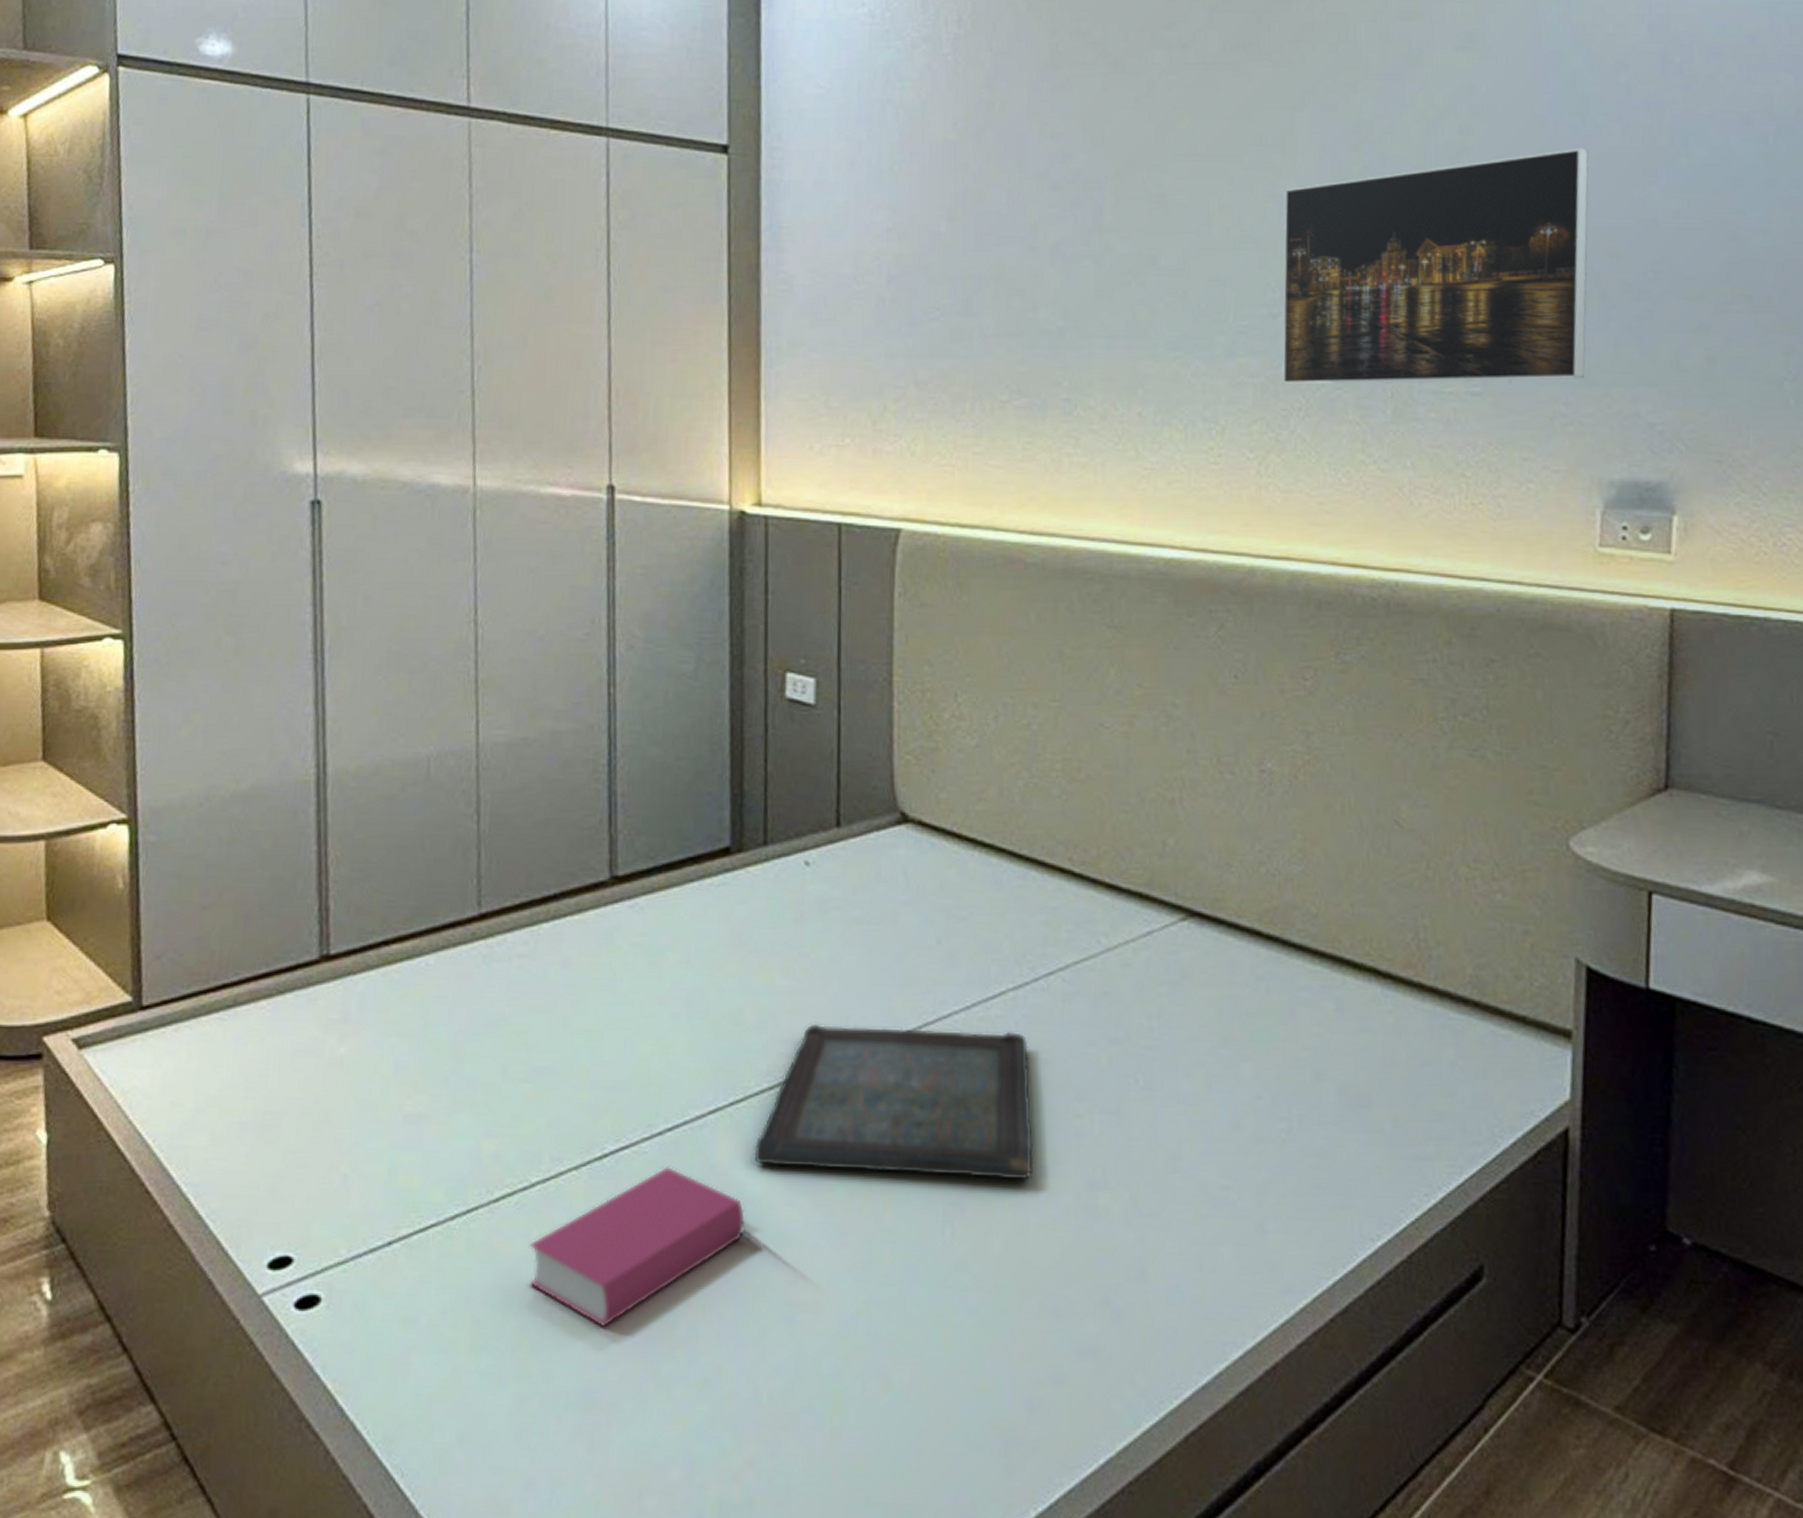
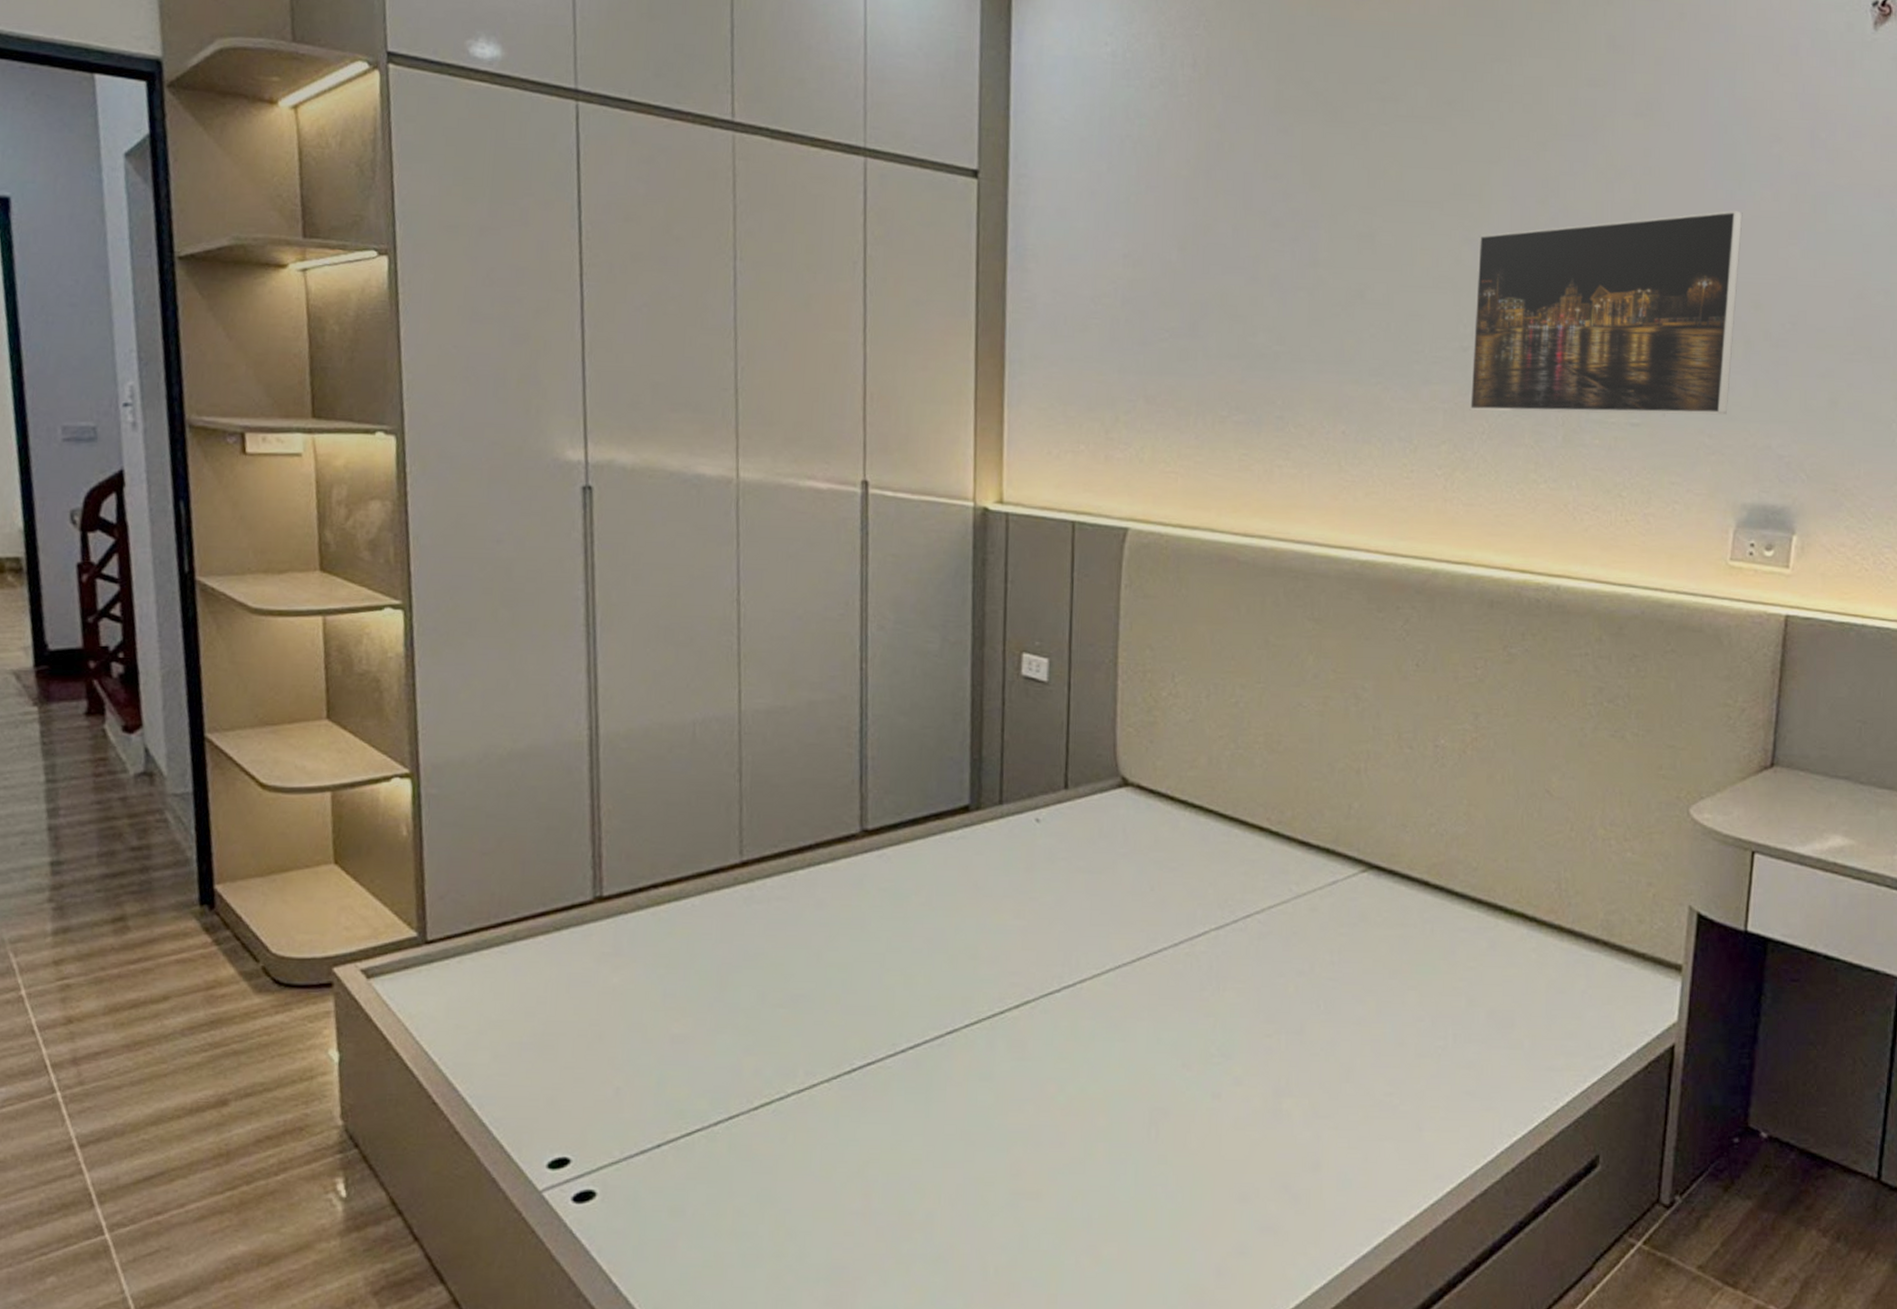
book: present [529,1165,745,1328] -> none [785,1078,977,1215]
serving tray: present [754,1023,1033,1180] -> none [986,958,1228,1089]

